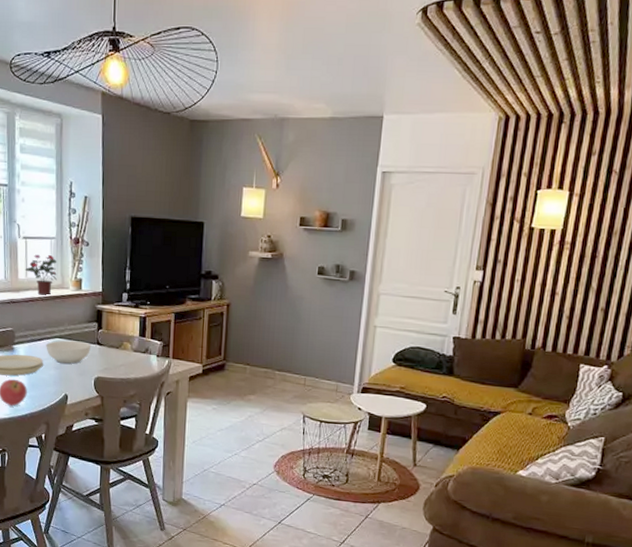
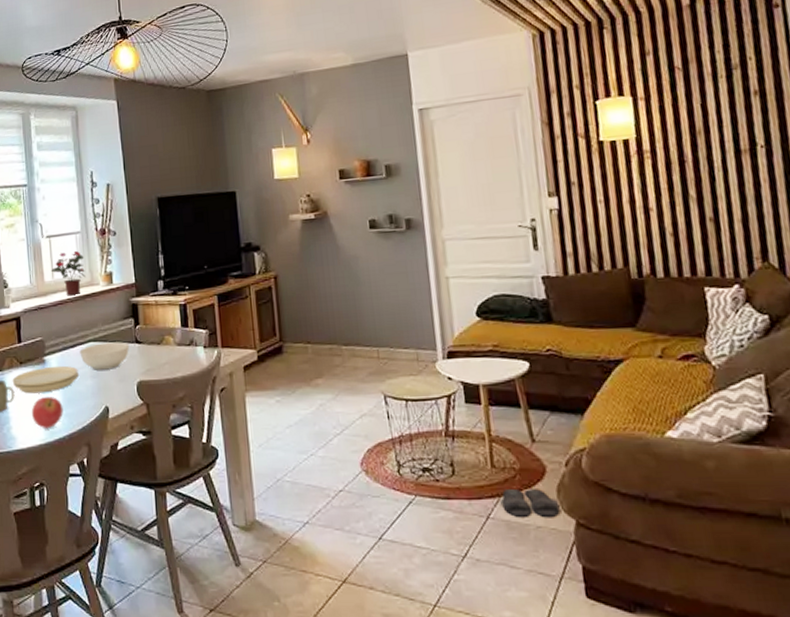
slippers: none [378,498,424,523] -> present [500,489,560,518]

